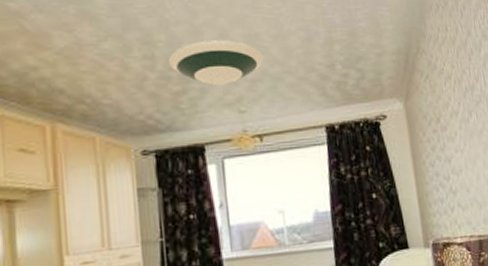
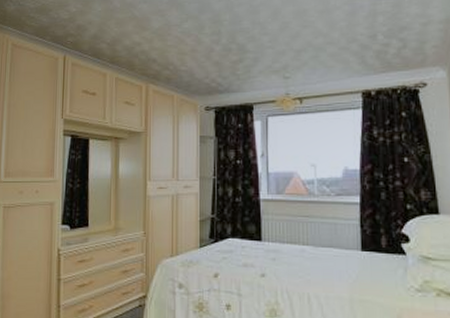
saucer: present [168,40,264,87] -> none [230,16,309,56]

